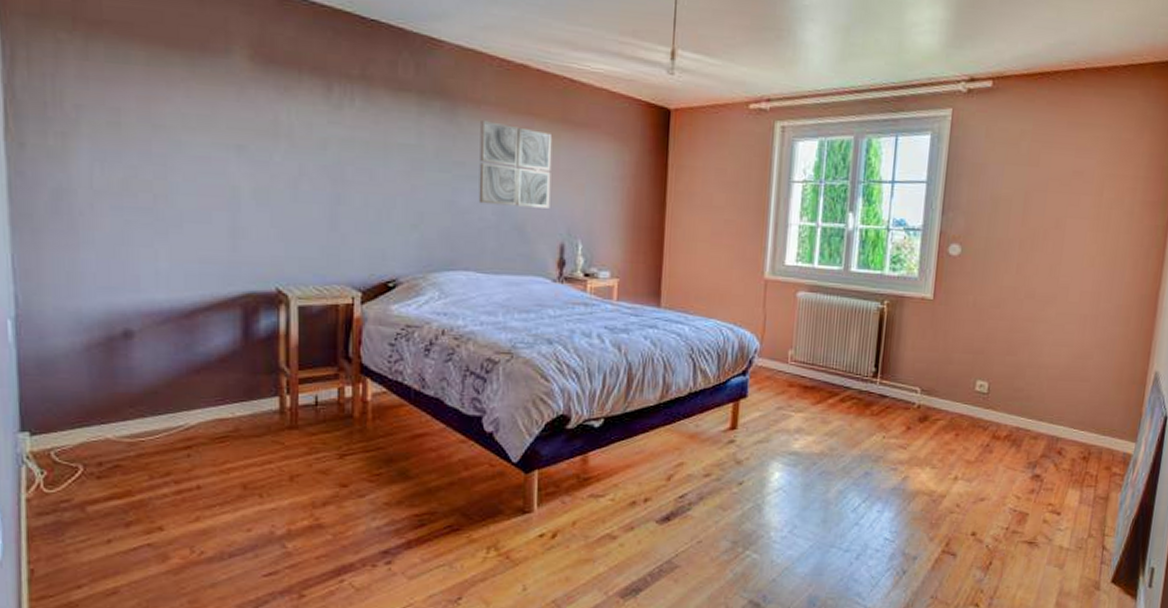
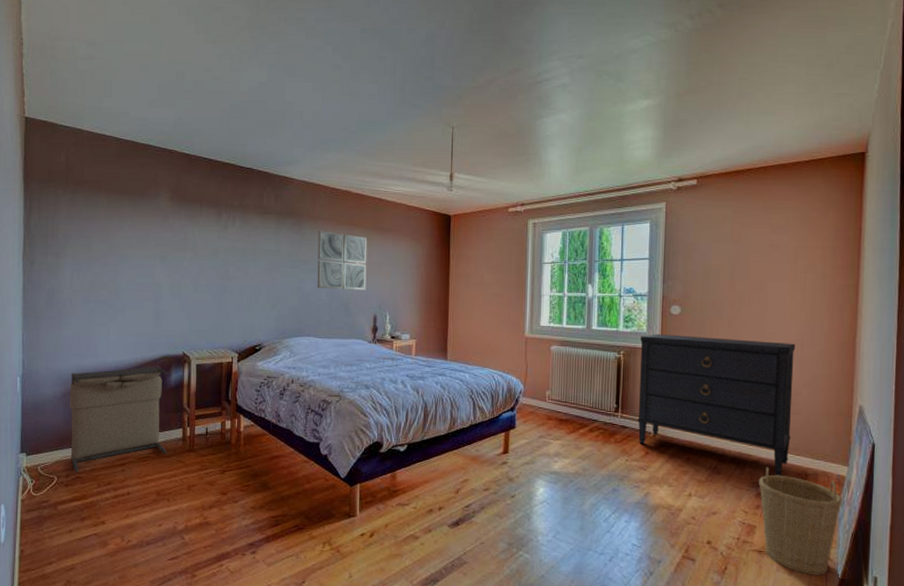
laundry hamper: none [96,308,257,459] -> present [69,366,168,472]
dresser: none [899,279,1092,456] -> present [638,334,796,477]
basket: none [1035,444,1126,568] -> present [759,467,842,576]

